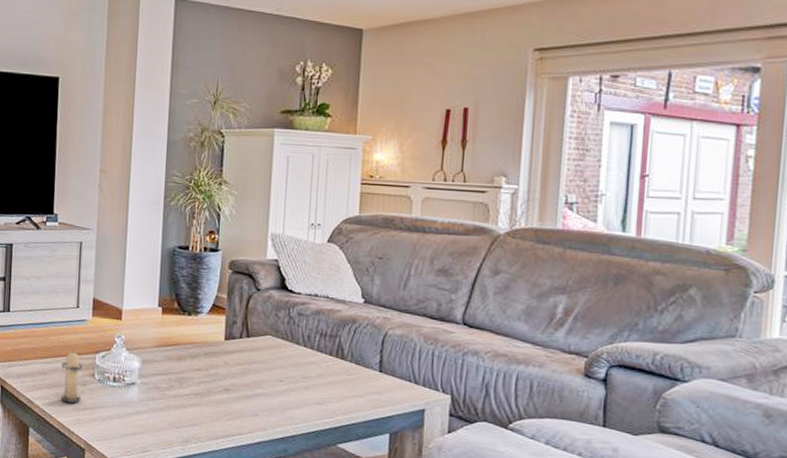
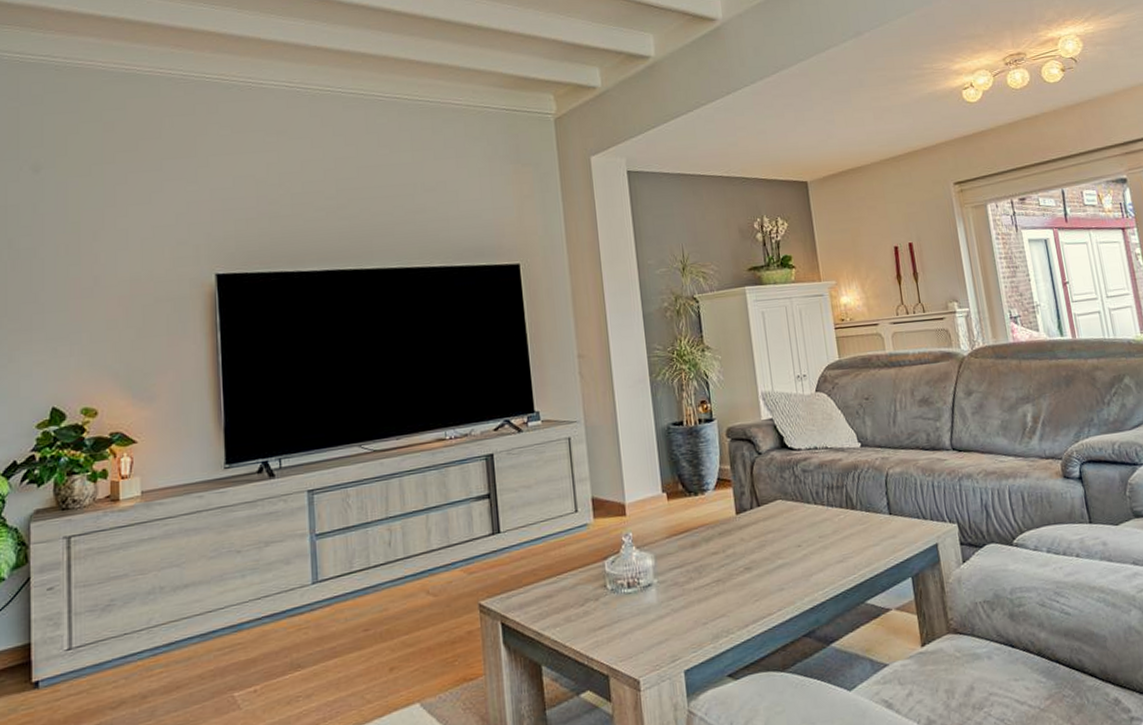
candle: present [60,350,83,403] -> none [567,561,596,625]

